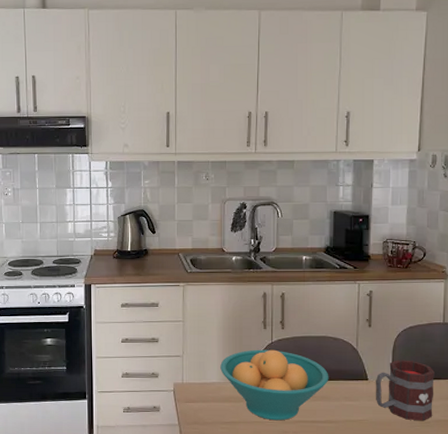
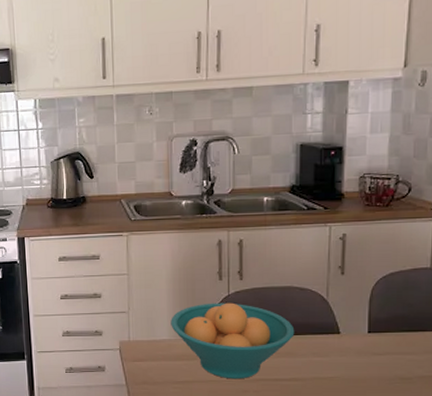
mug: present [375,359,436,421] -> none [348,310,420,378]

